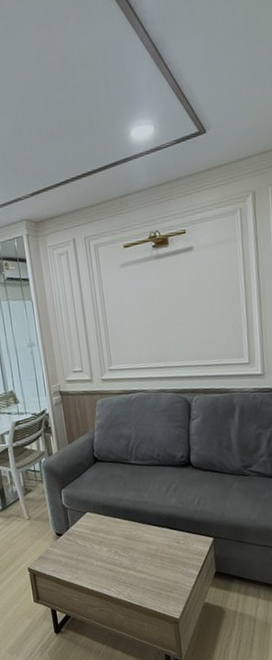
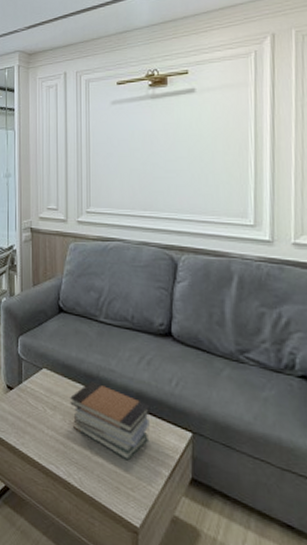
book stack: none [113,514,180,571] -> present [70,380,151,461]

